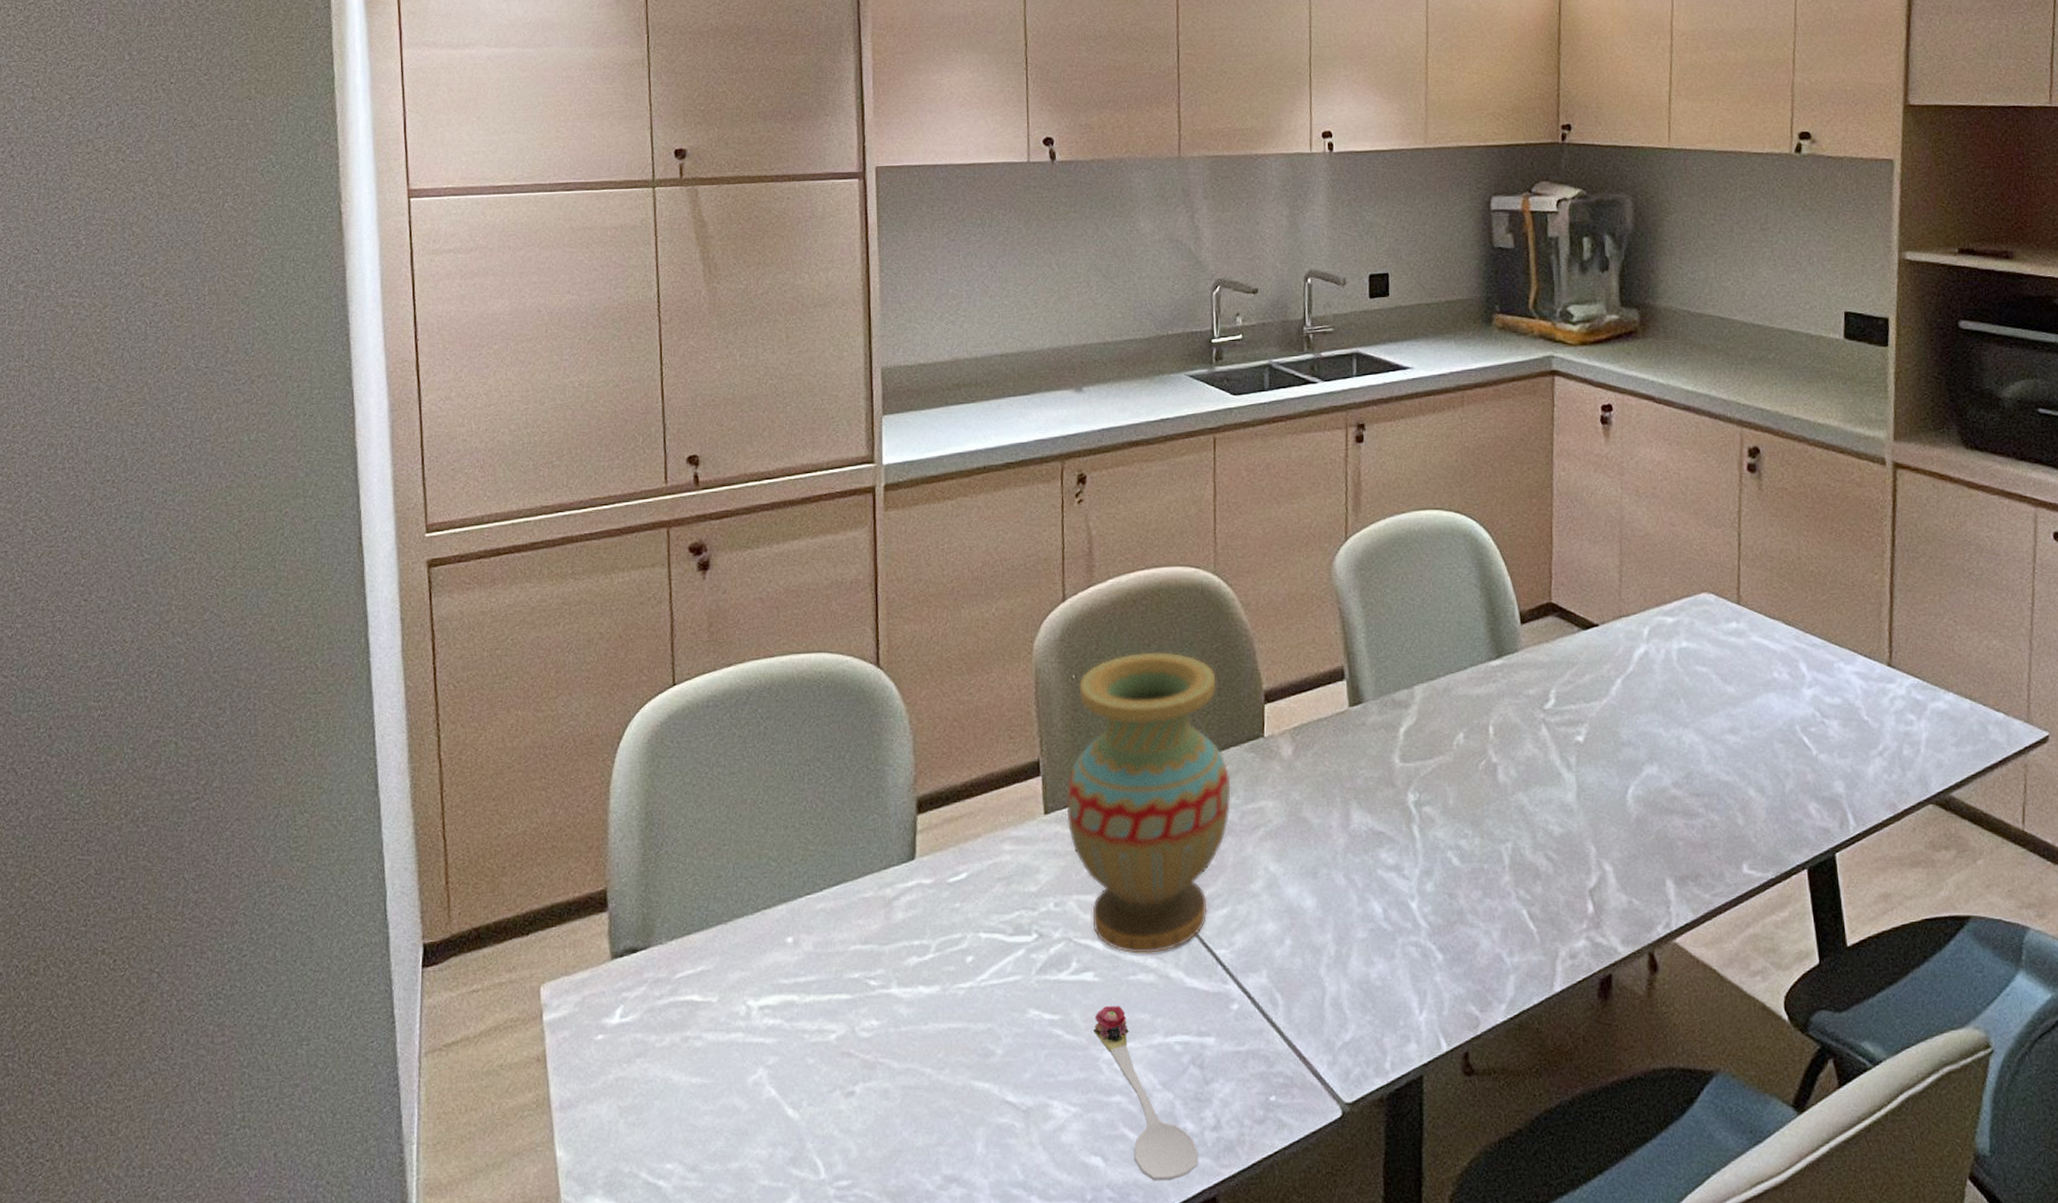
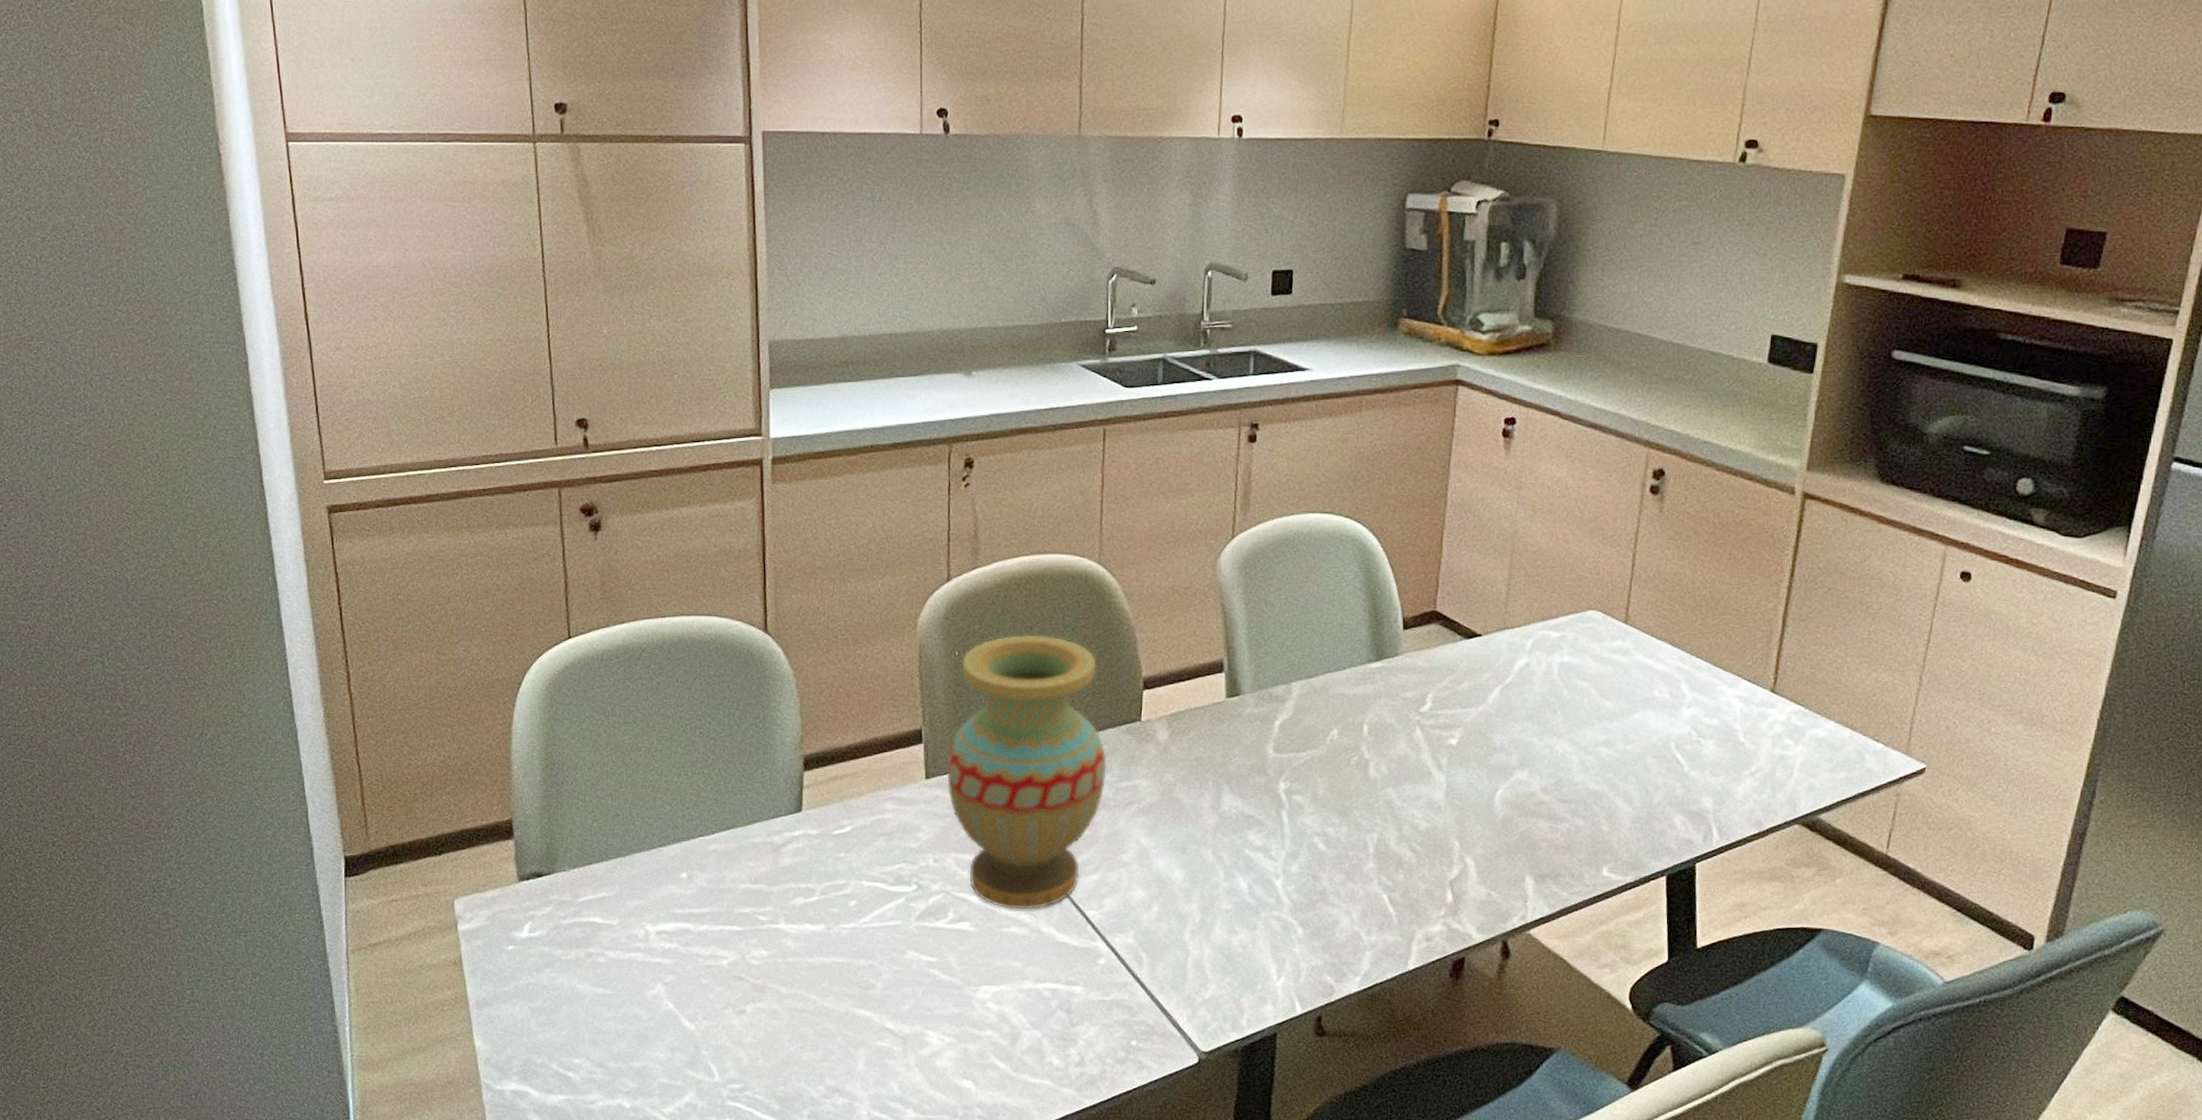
spoon: present [1094,1006,1199,1181] -> none [968,953,1063,1106]

